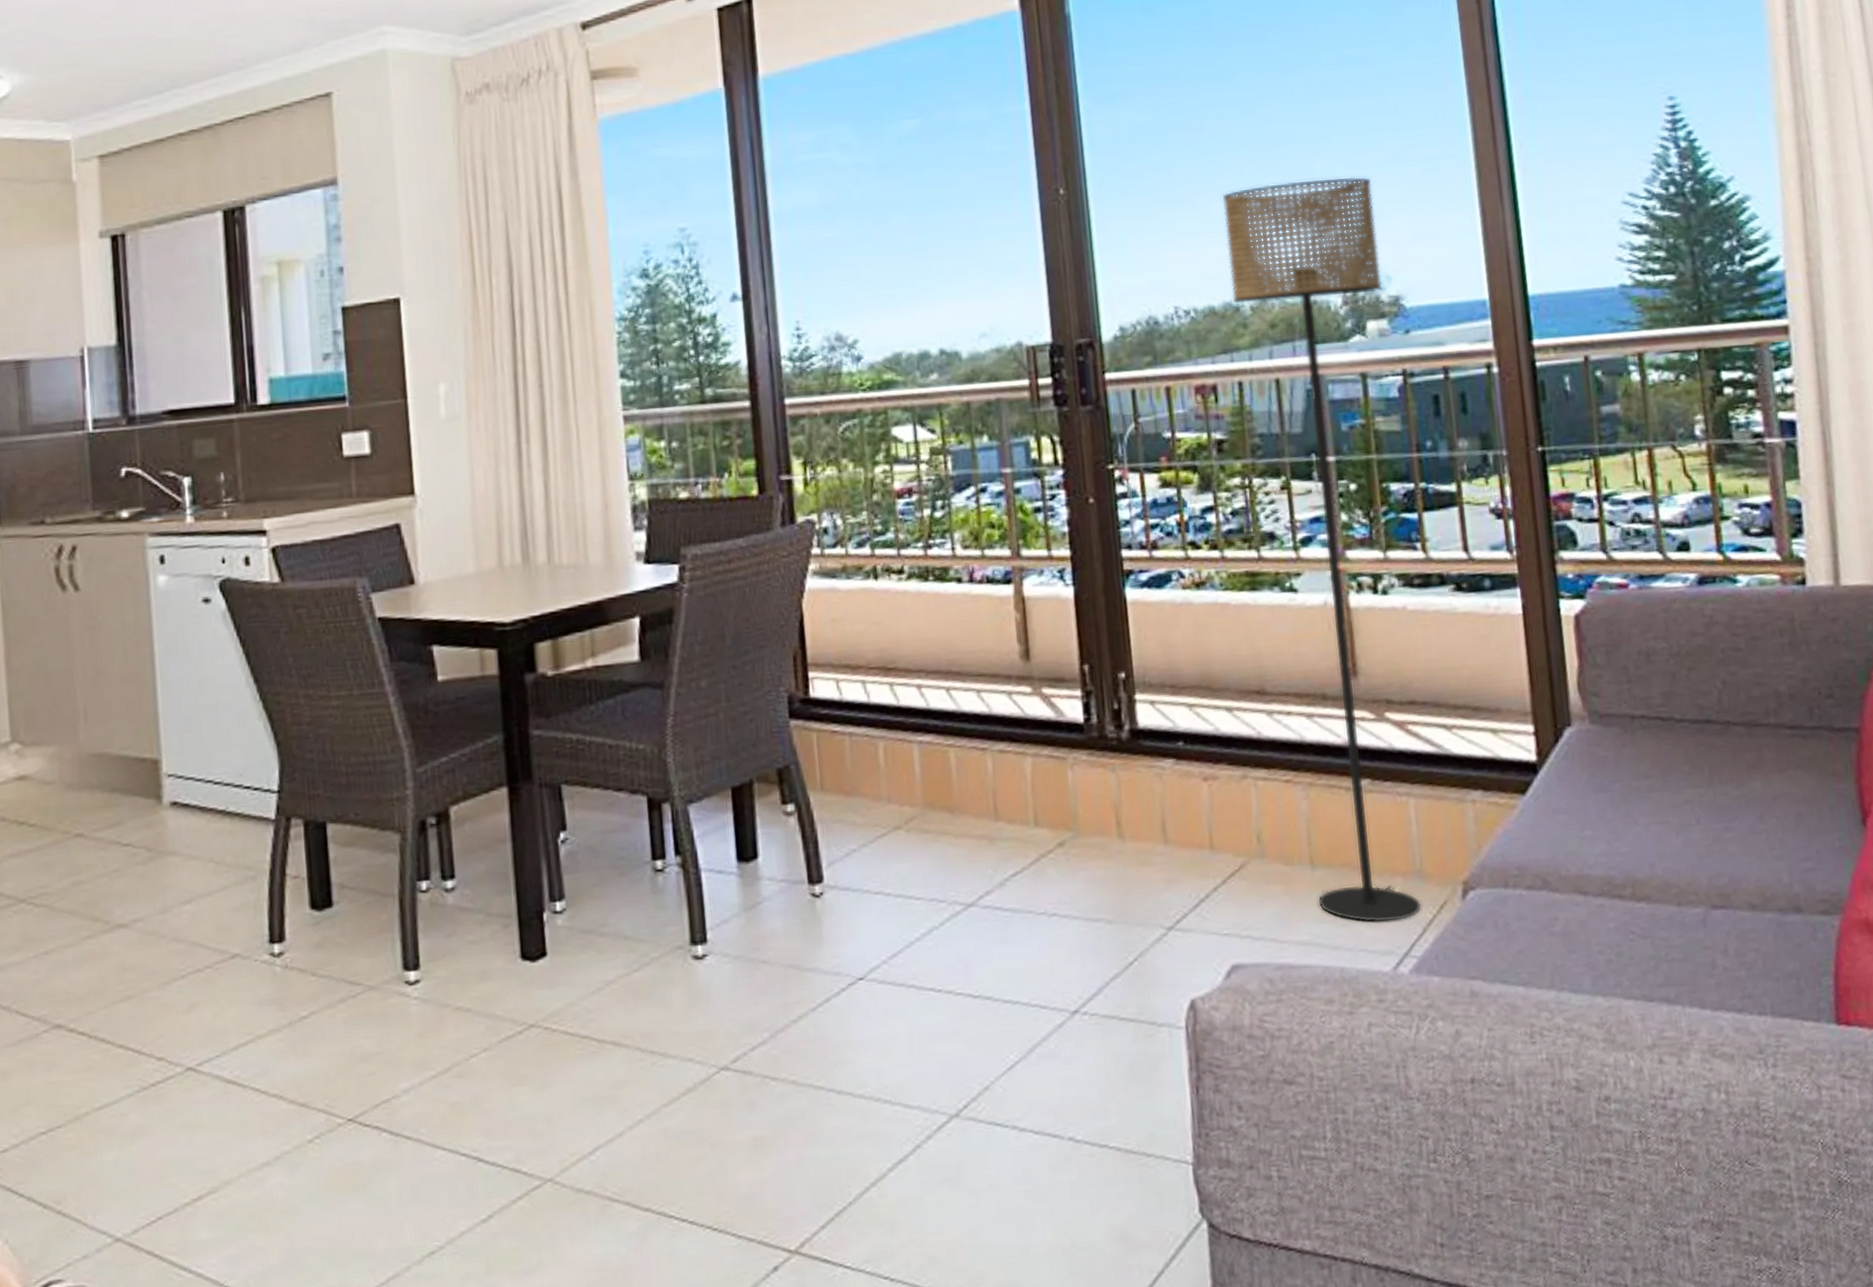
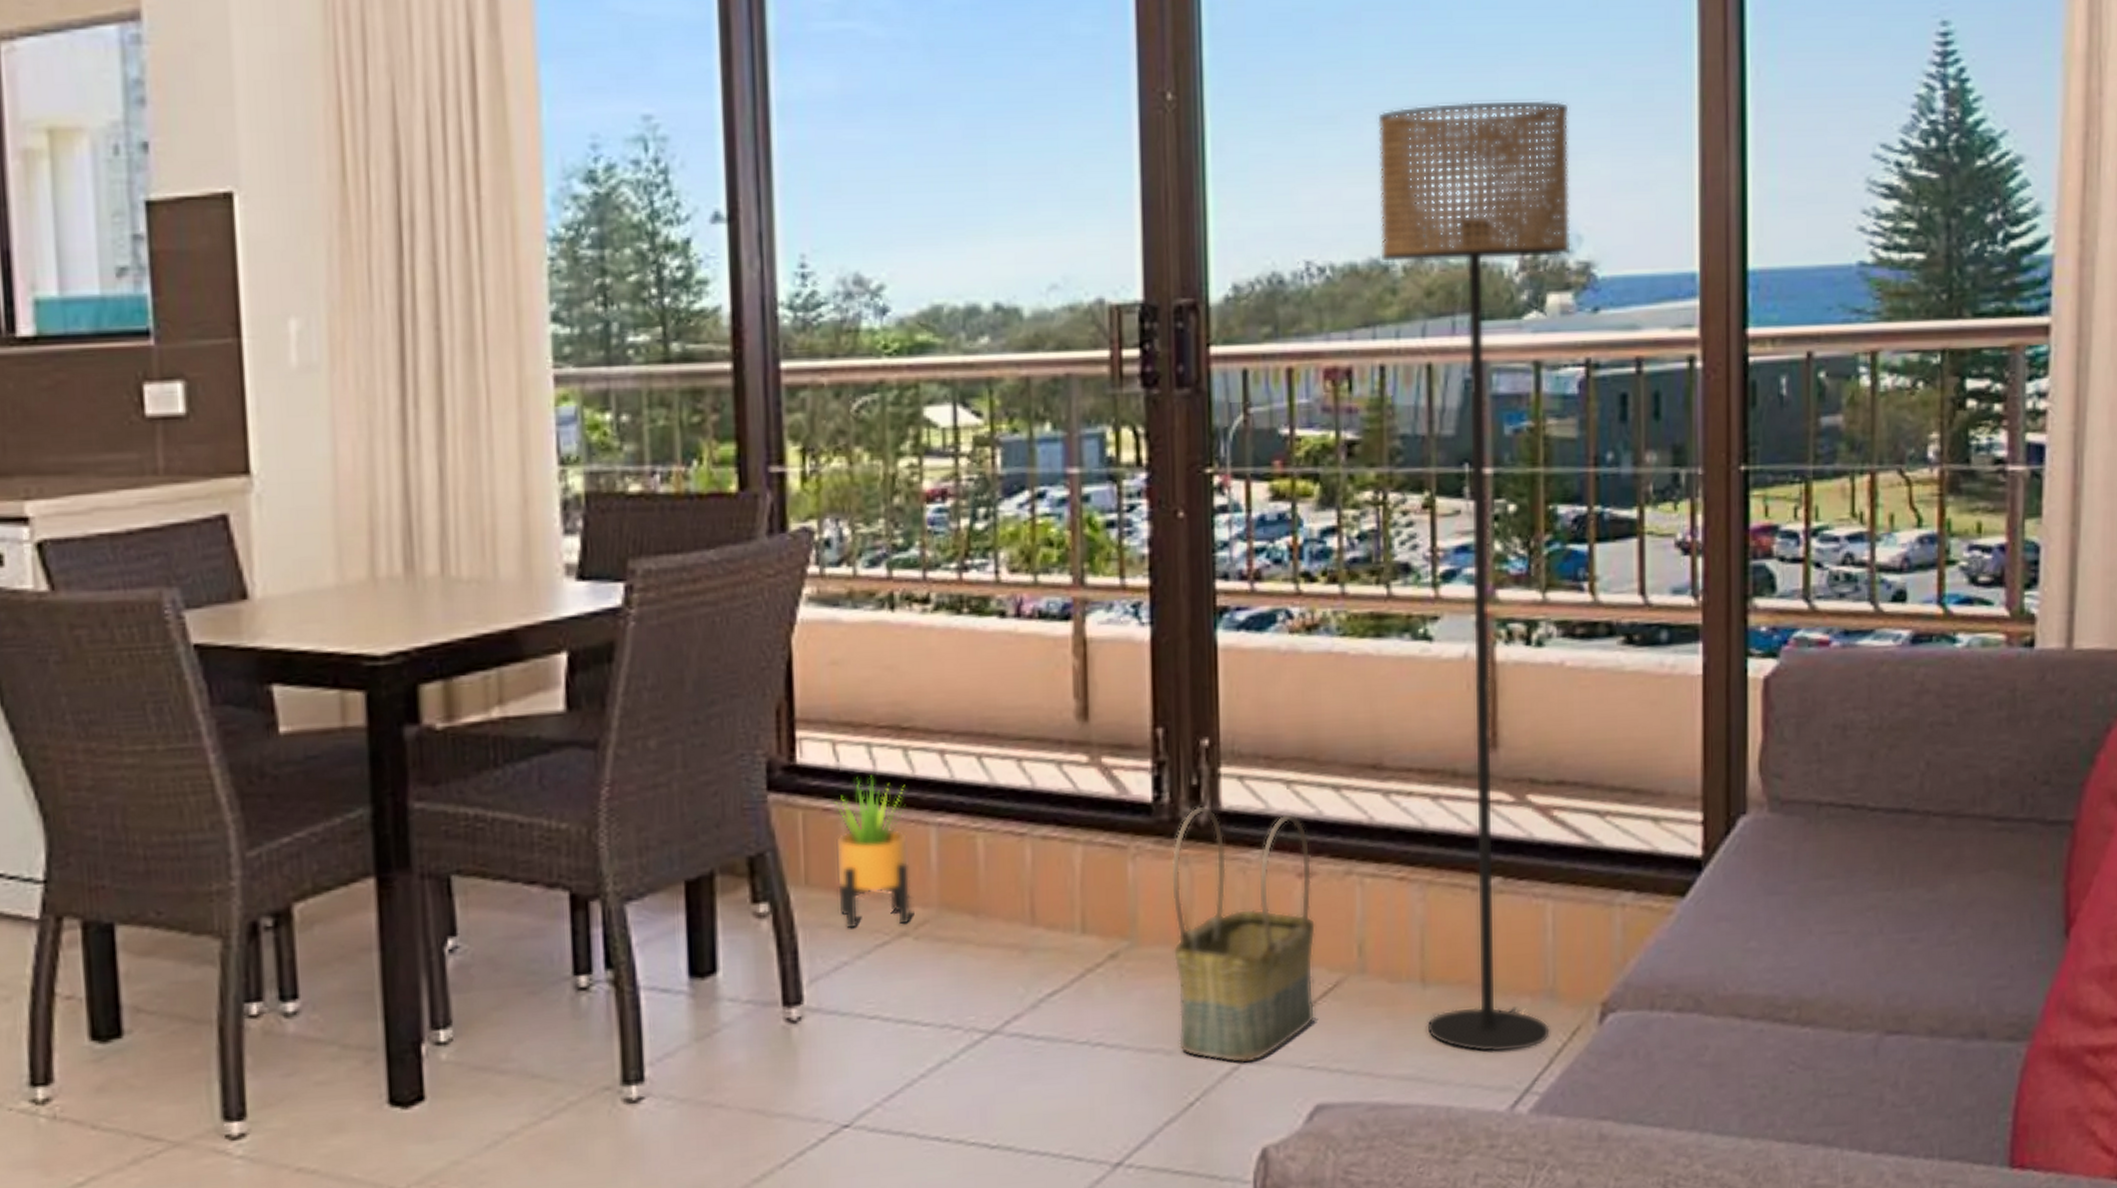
potted plant: none [839,705,903,824] -> present [833,775,912,929]
basket: none [1101,725,1226,931] -> present [1170,806,1317,1063]

